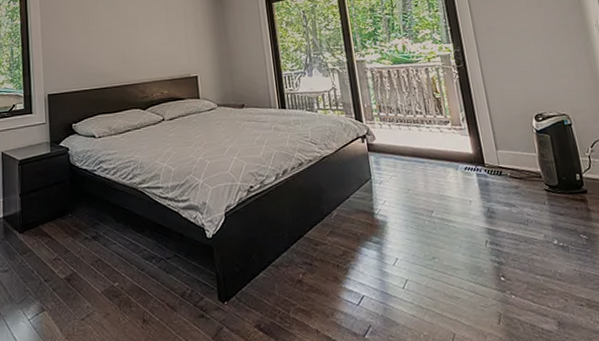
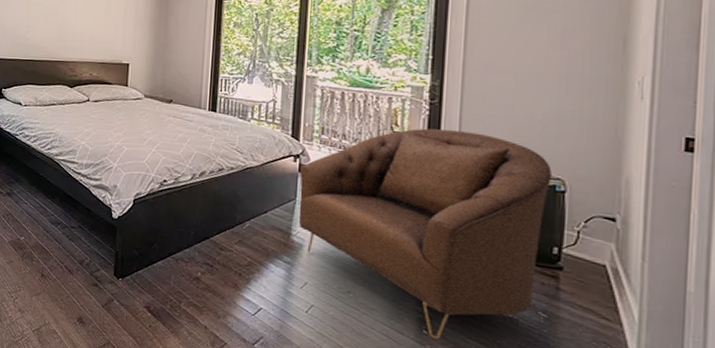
armchair: none [368,87,575,283] -> present [298,128,552,339]

